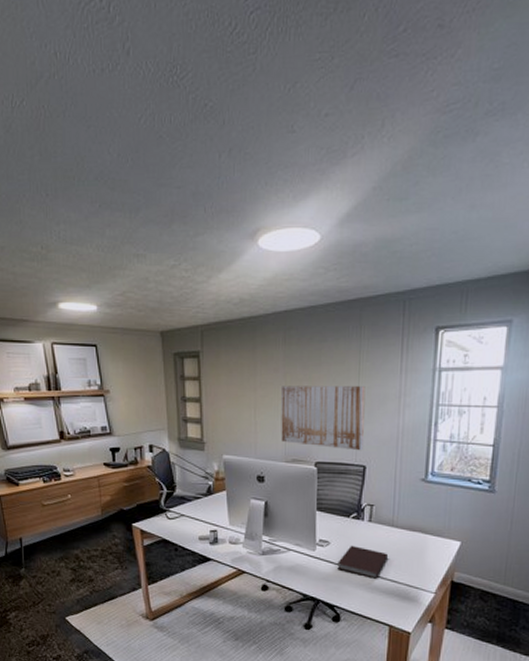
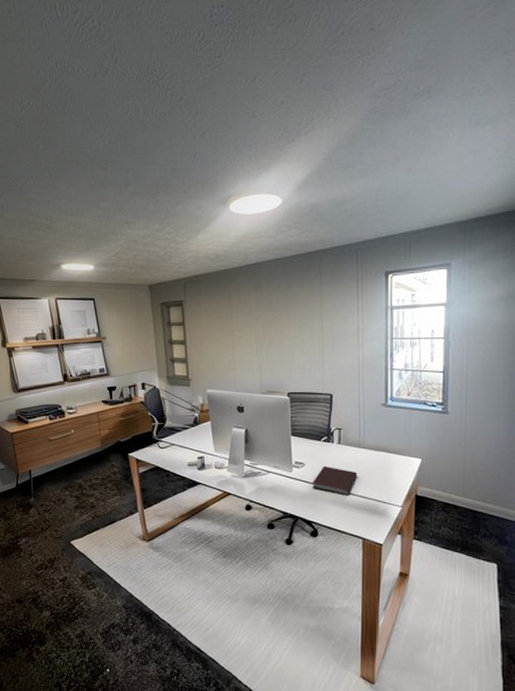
wall art: present [280,386,366,451] -> none [254,325,329,382]

